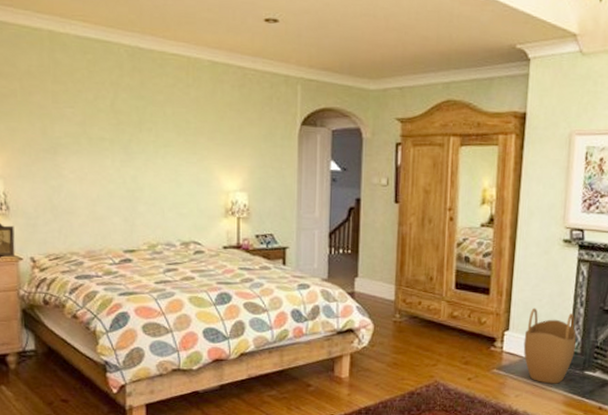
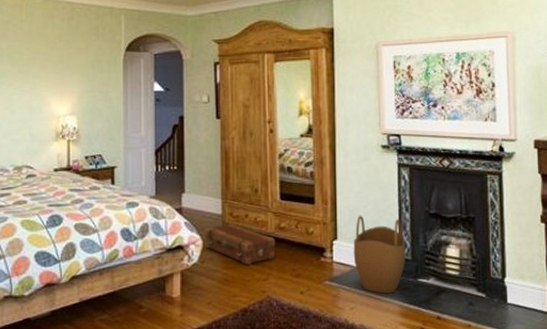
suitcase: none [375,310,448,350] -> present [204,223,276,265]

